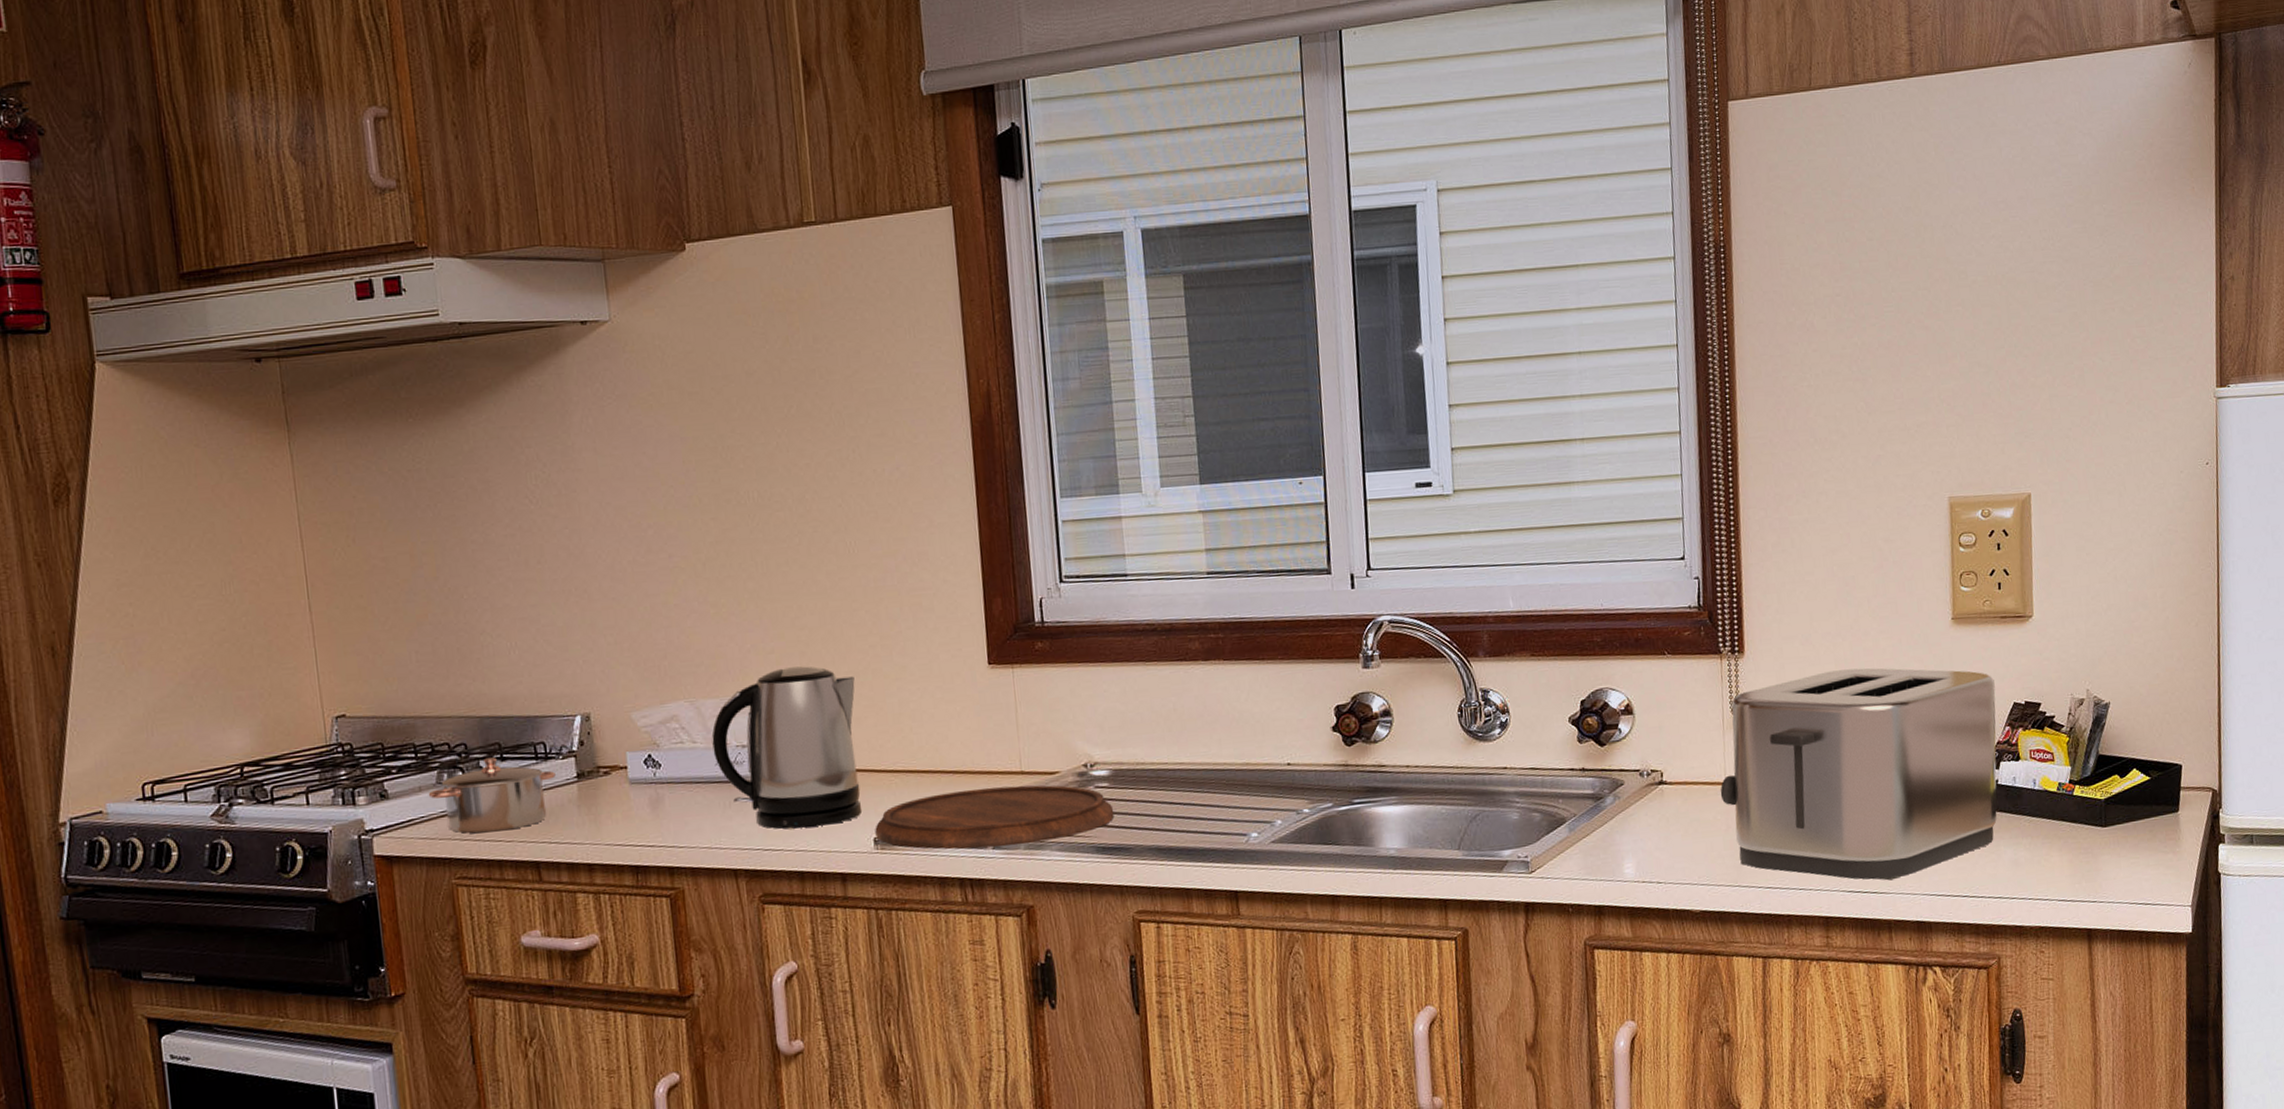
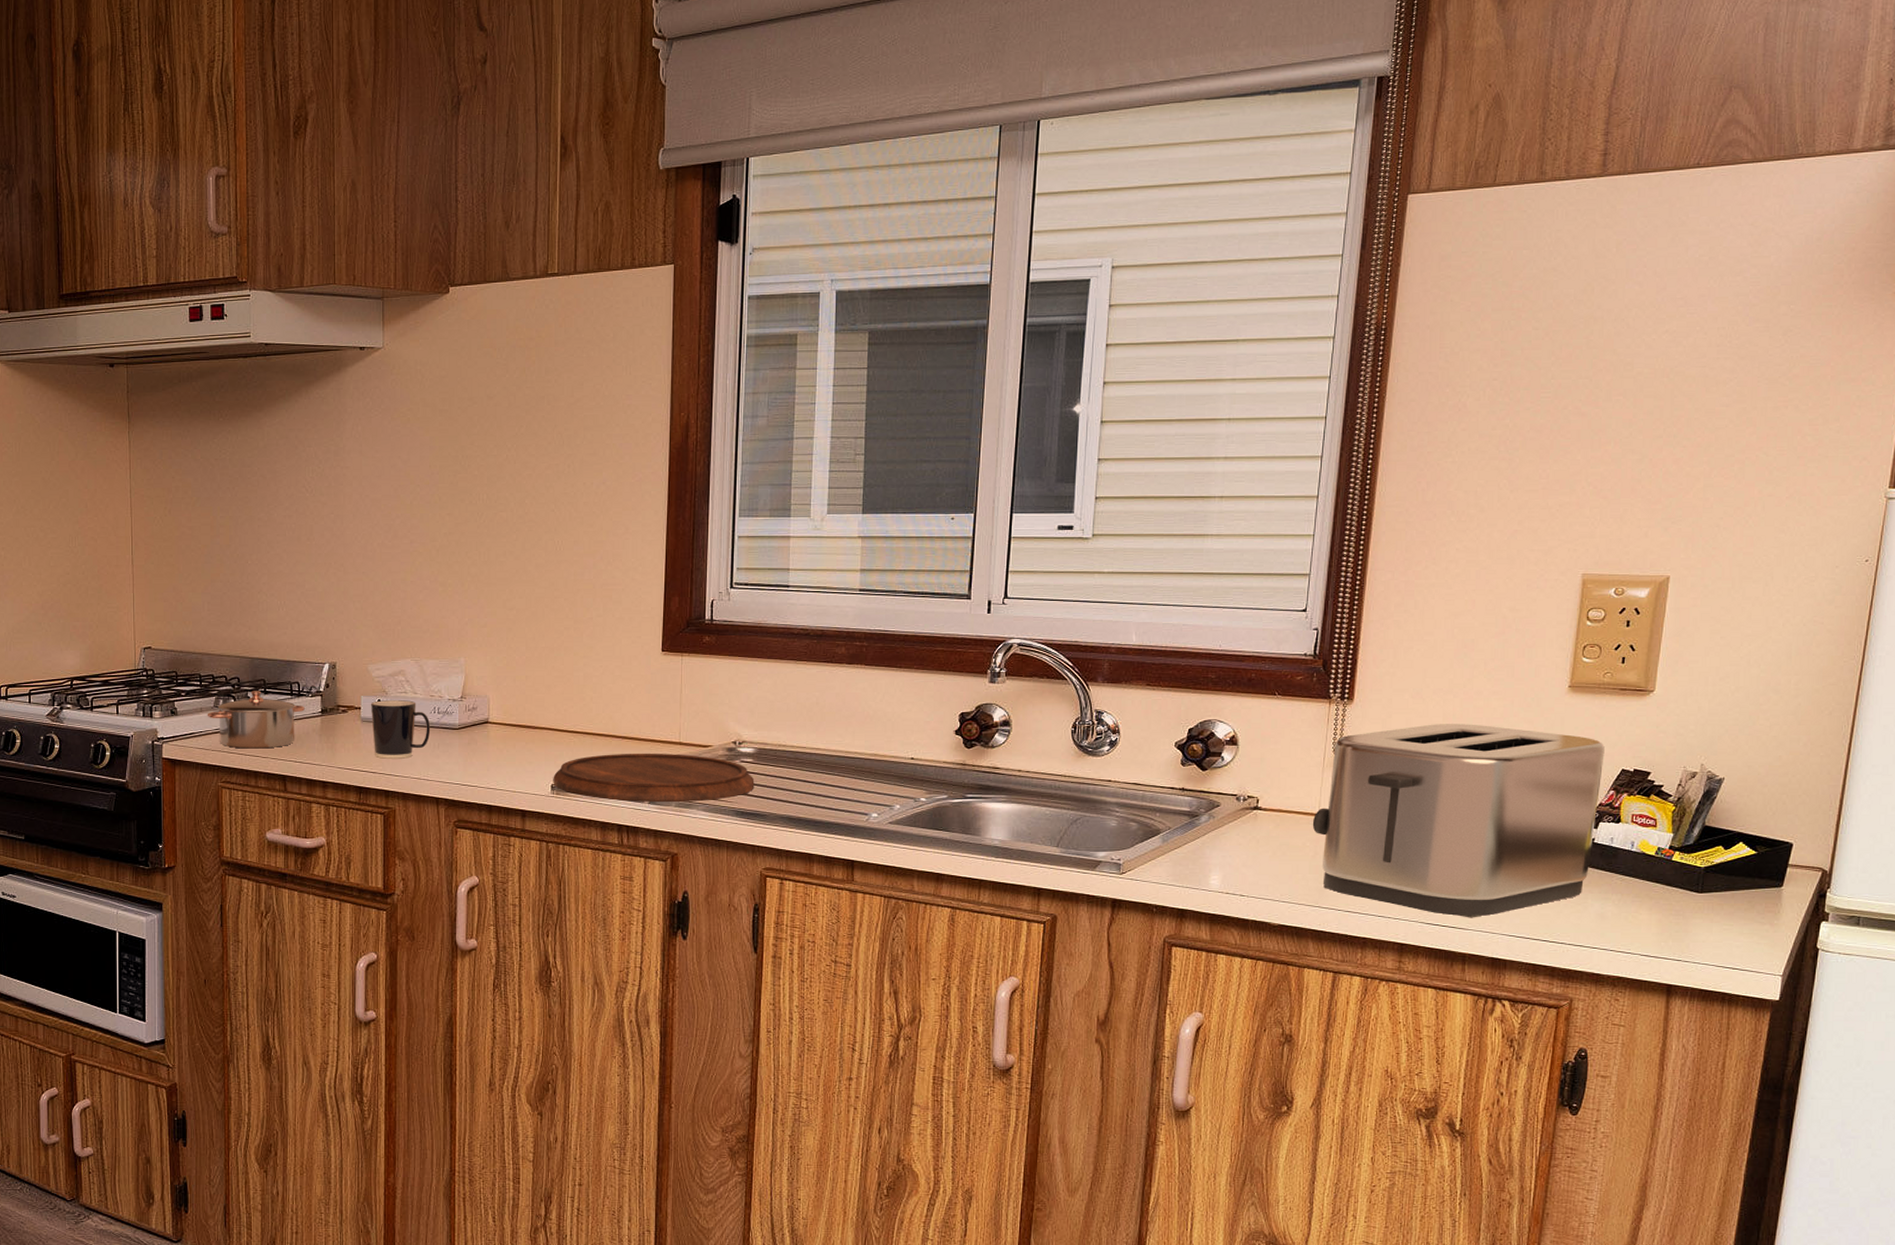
mug: none [638,752,718,828] -> present [370,700,431,759]
kettle: present [711,666,863,829] -> none [430,640,549,770]

